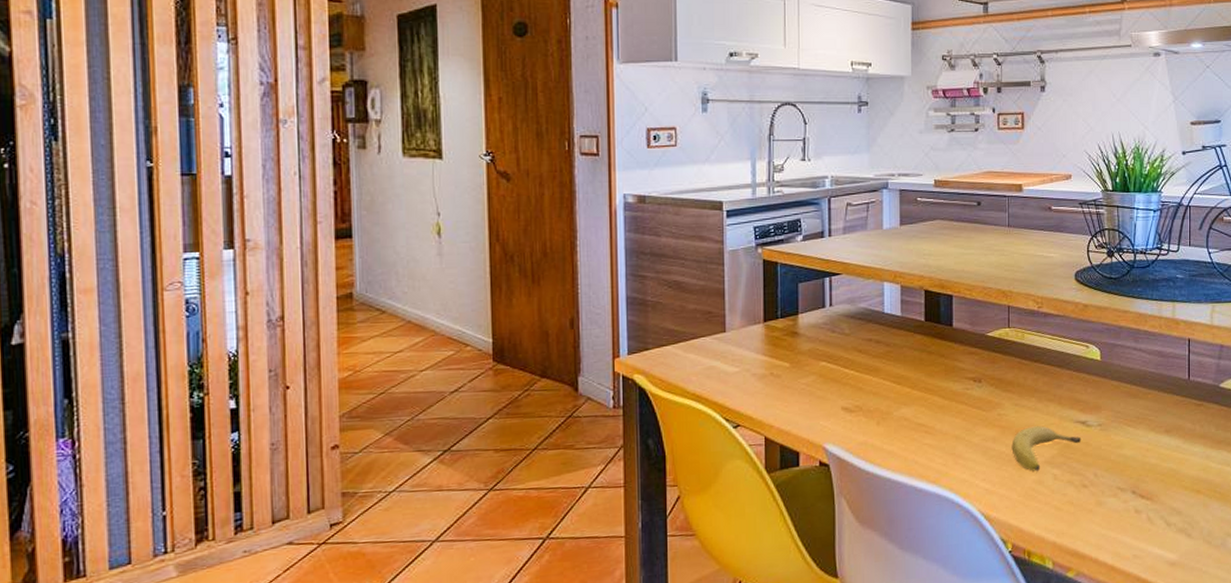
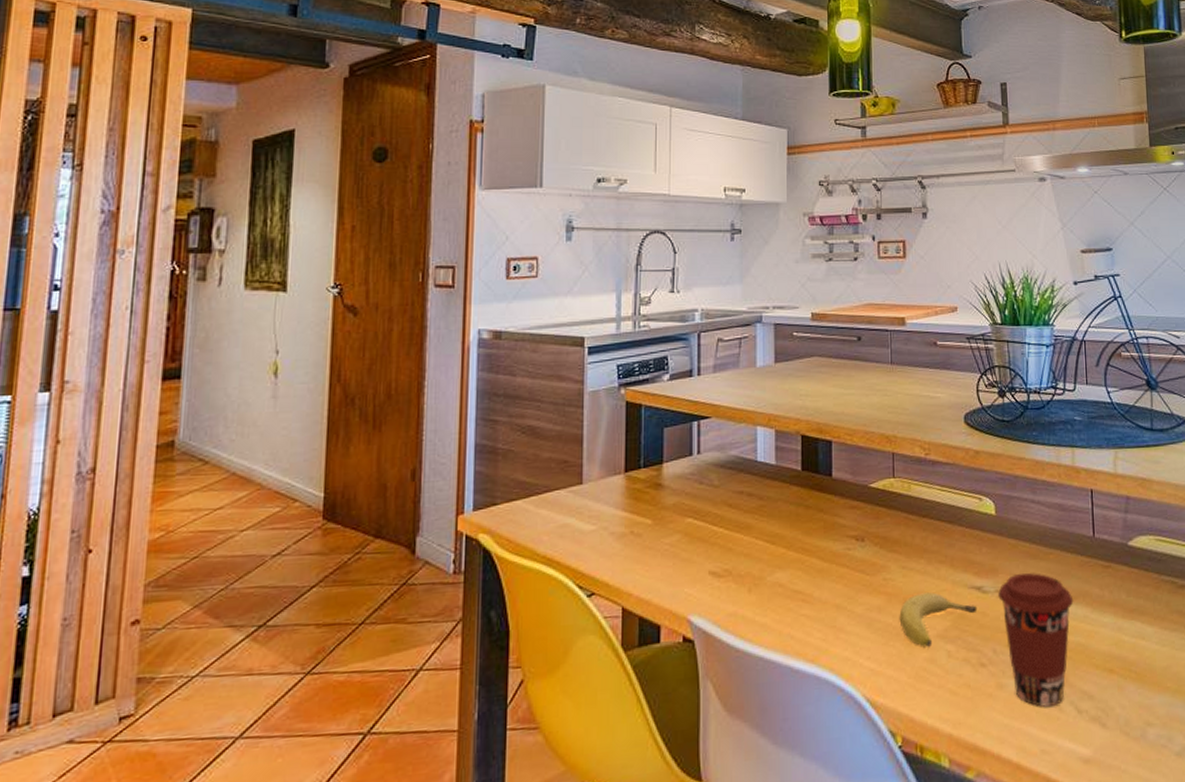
coffee cup: none [1101,409,1168,521] -> present [998,572,1074,708]

